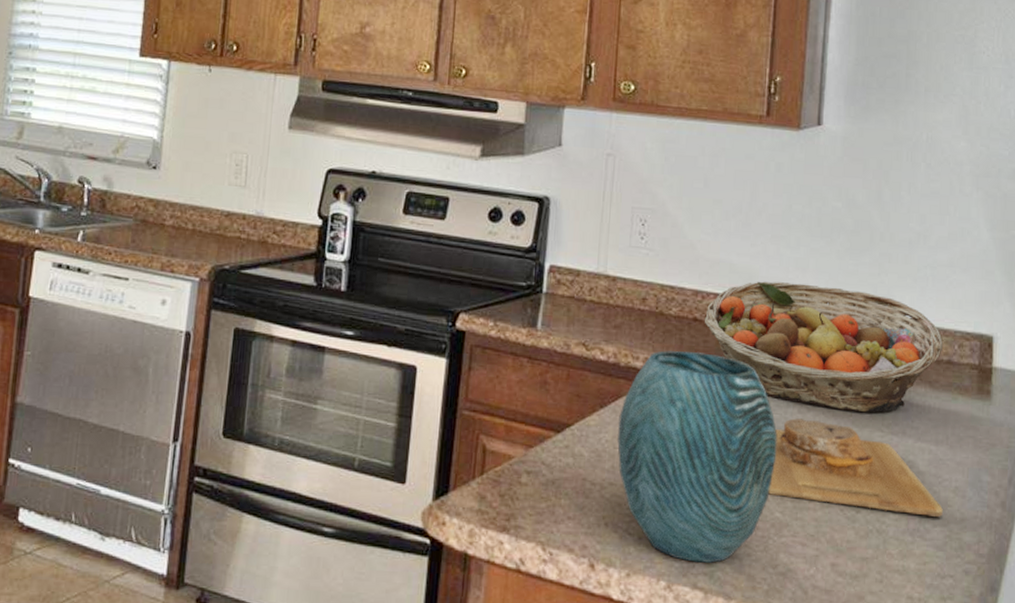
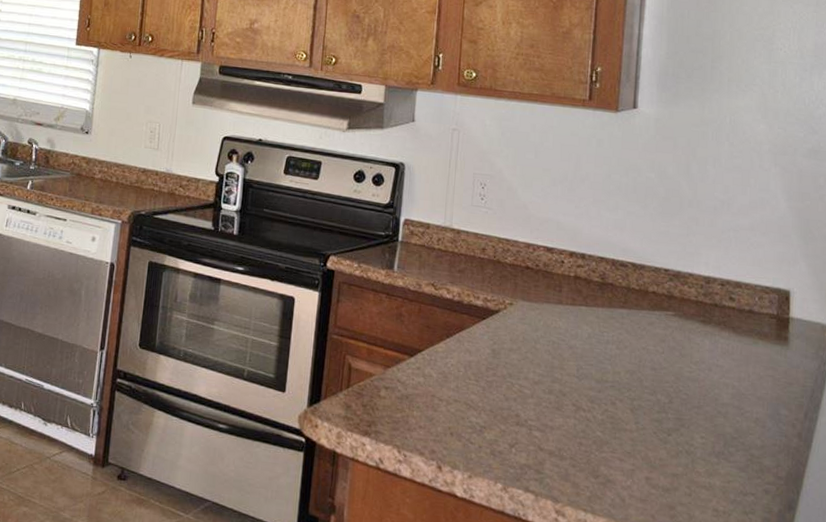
vase: present [617,350,778,563] -> none [460,292,599,471]
fruit basket: present [704,281,944,413] -> none [535,237,745,352]
cutting board: present [768,418,944,517] -> none [591,353,746,443]

